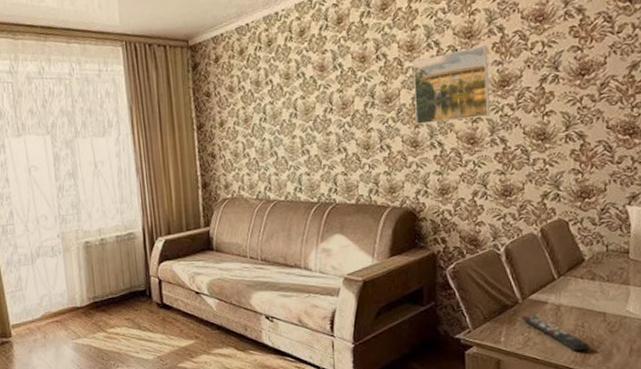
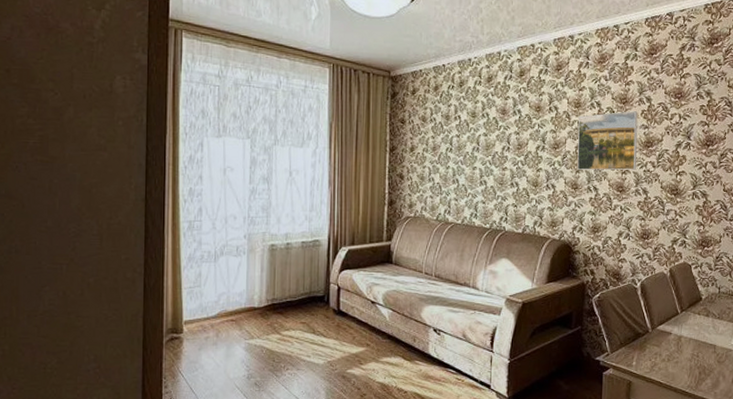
remote control: present [521,315,589,352] -> none [650,343,702,378]

